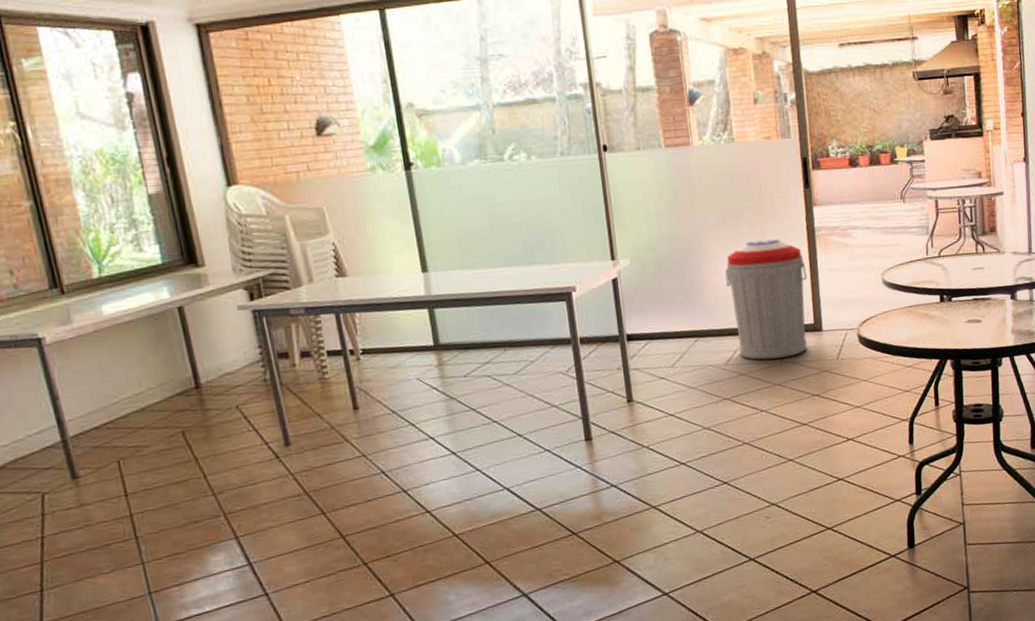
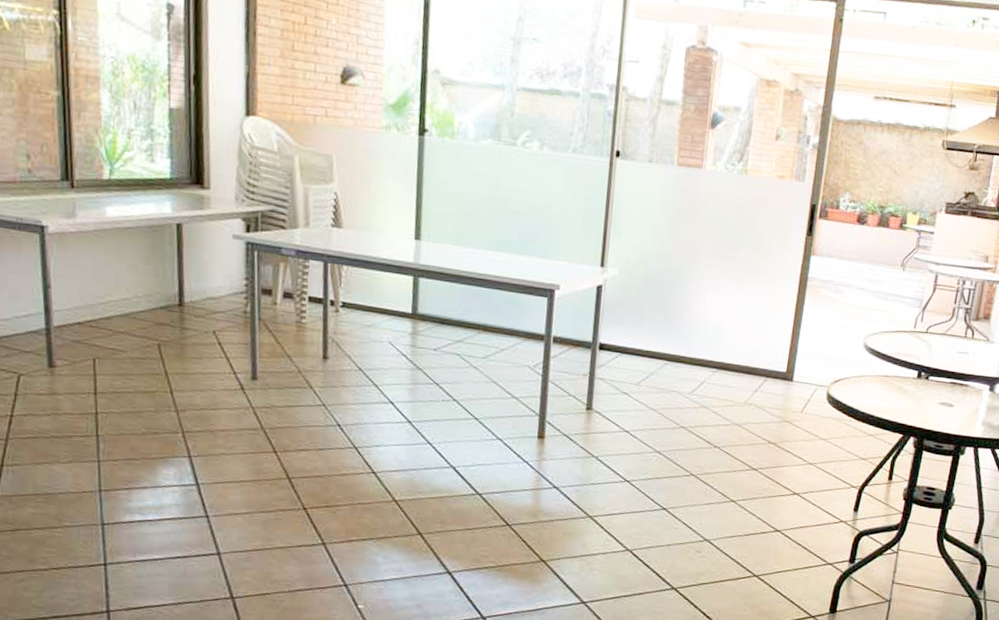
trash can: present [725,239,807,360] -> none [706,277,791,400]

